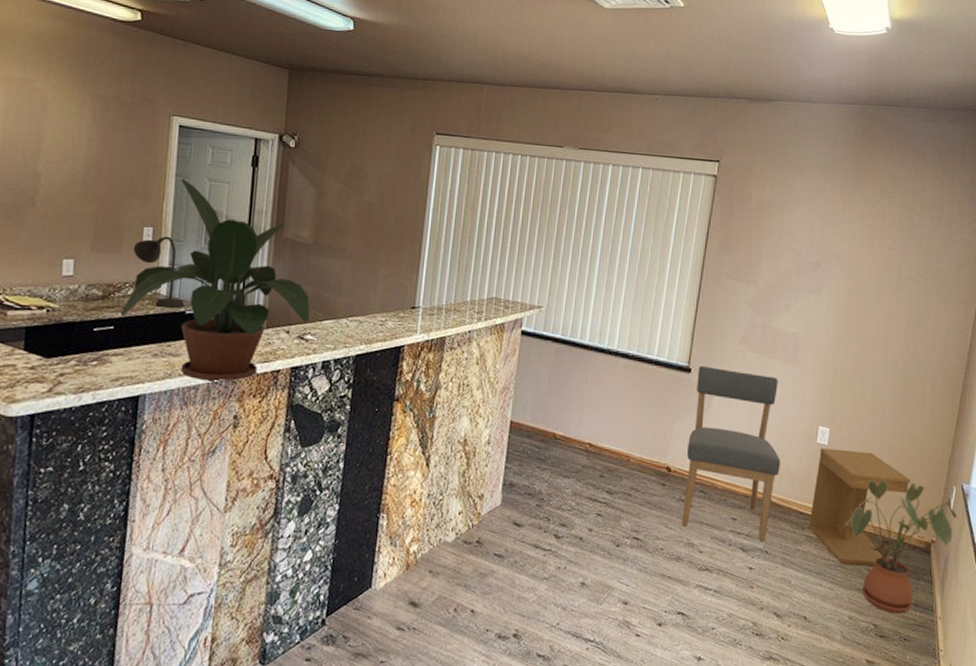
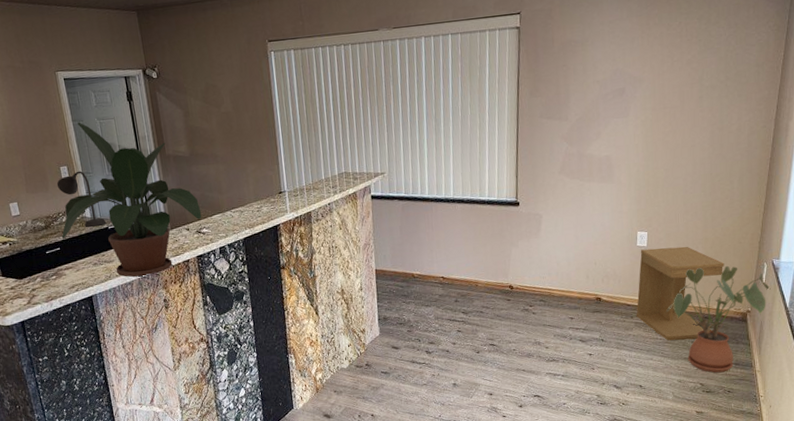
chair: present [682,365,780,542] -> none [524,196,607,333]

